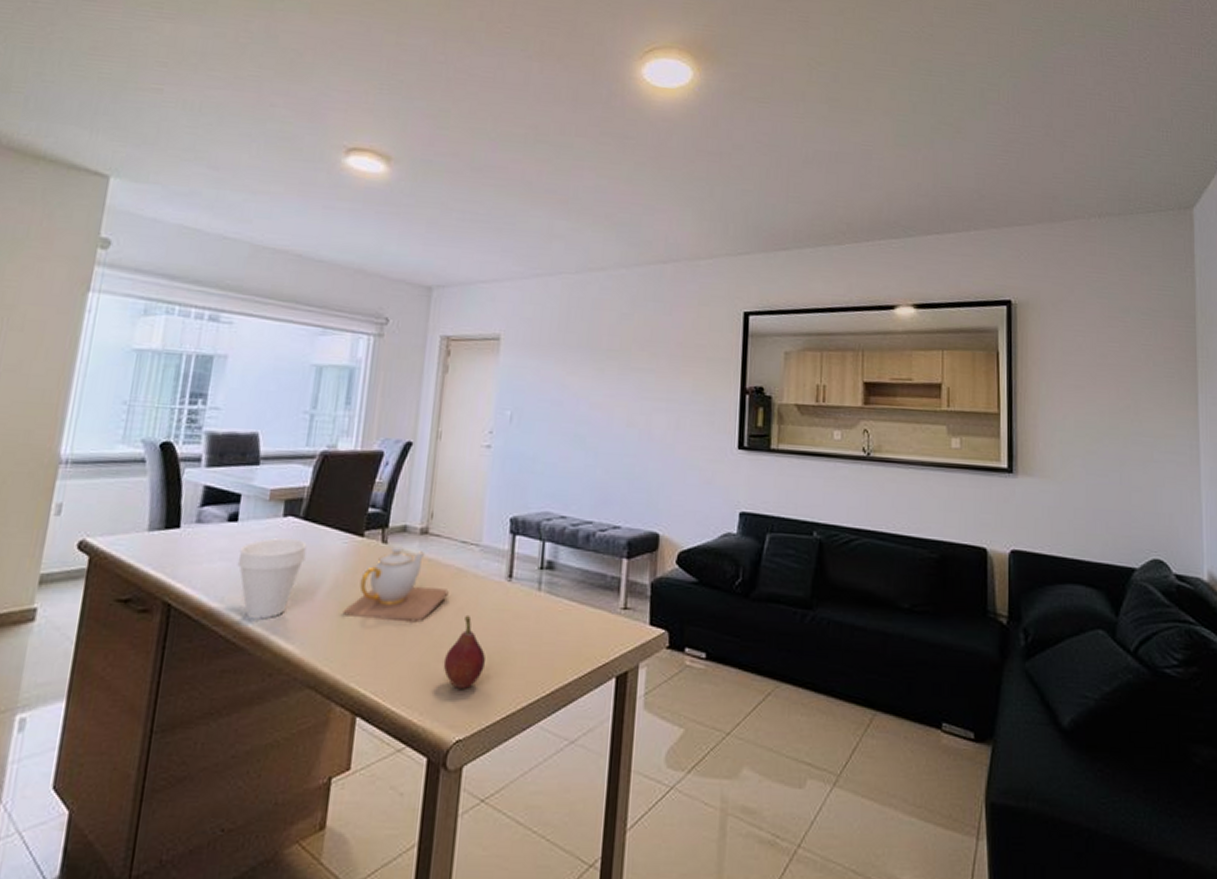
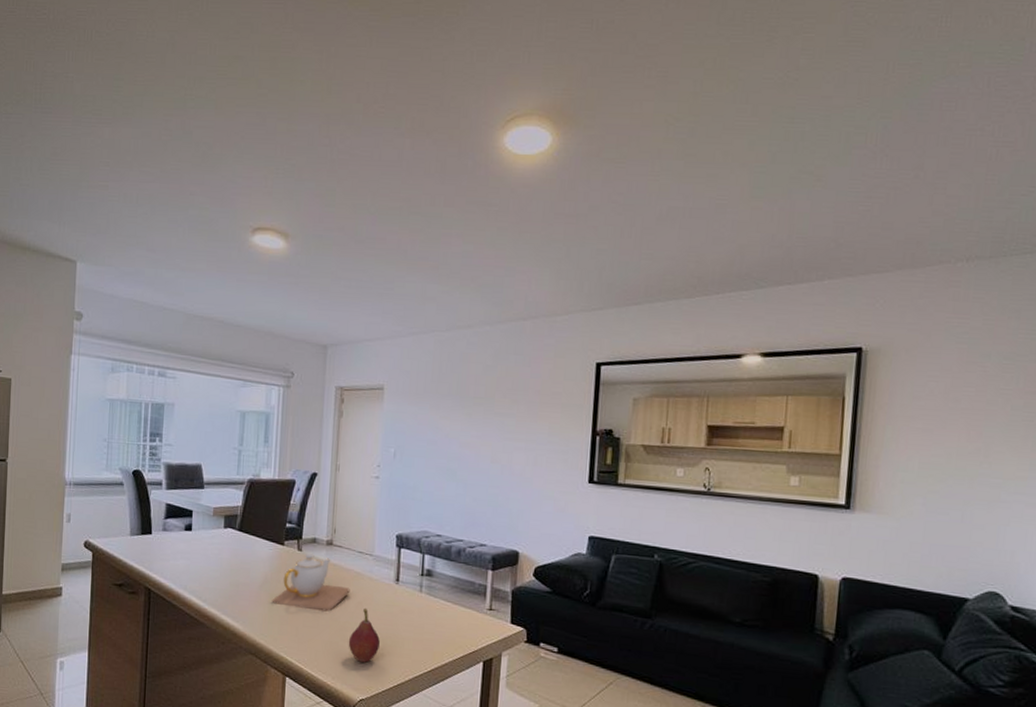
cup: present [237,538,307,620] -> none [194,544,243,603]

